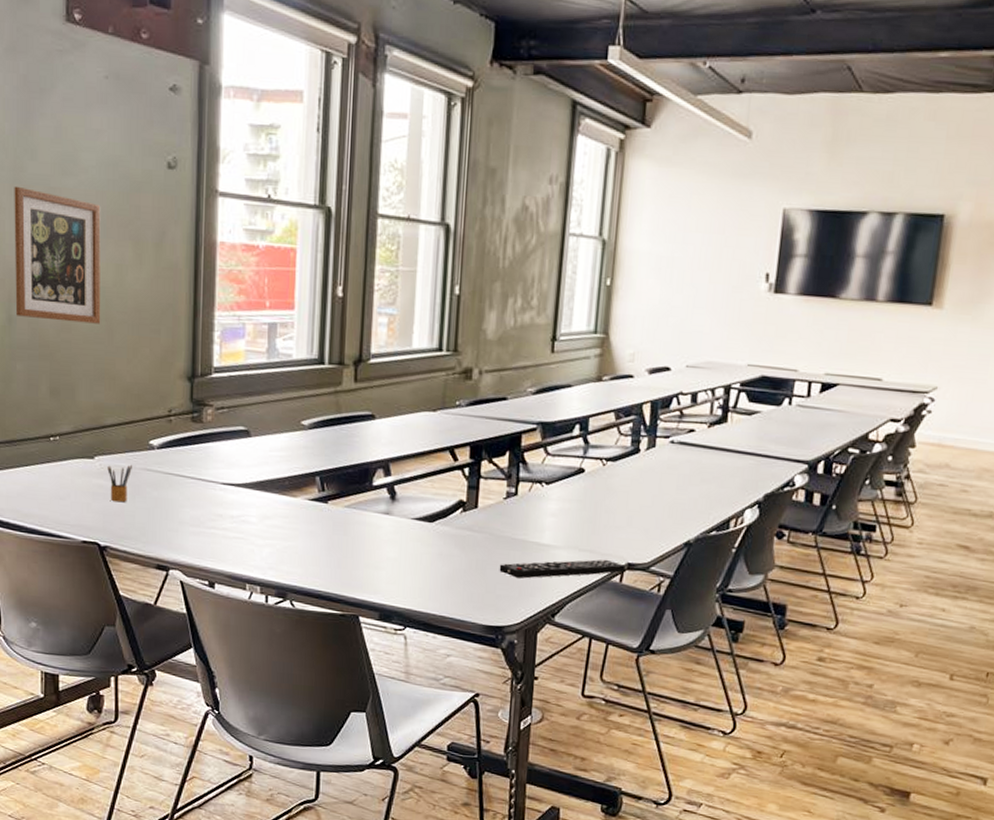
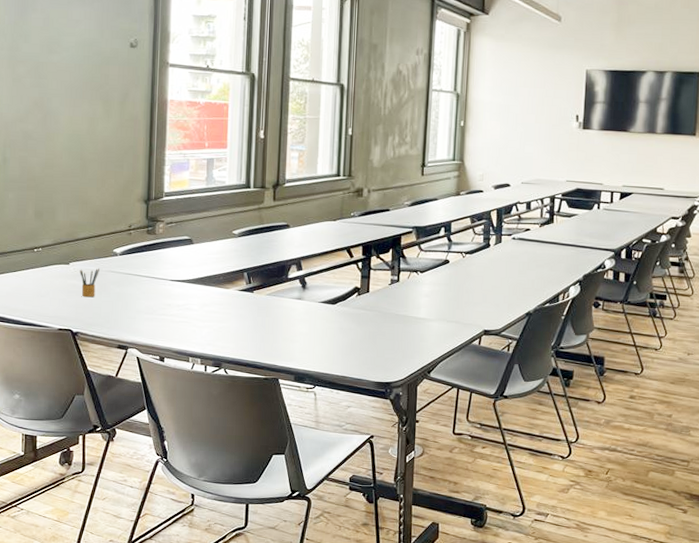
wall art: present [14,186,101,324] -> none [9,61,78,162]
remote control: present [499,559,626,579] -> none [387,327,483,345]

